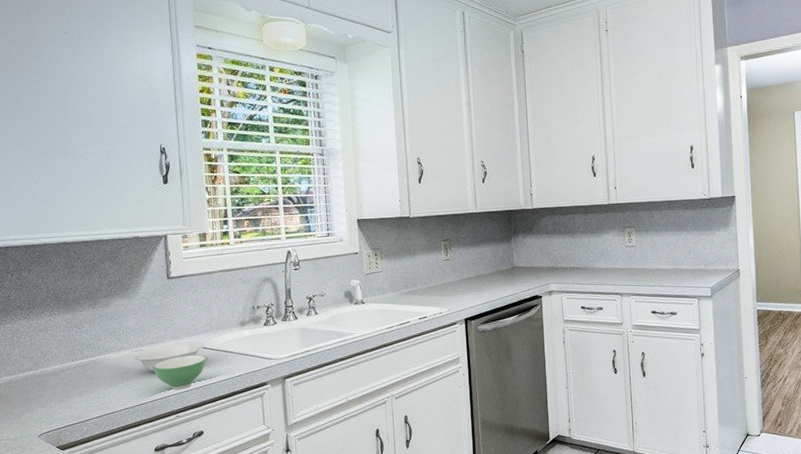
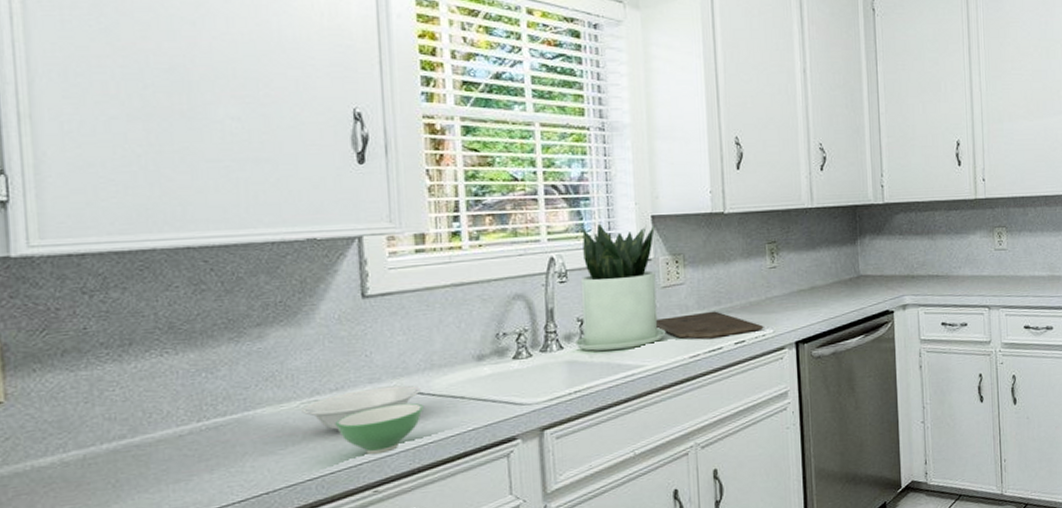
planter: none [305,226,369,322] -> present [574,224,666,351]
cutting board: none [362,293,441,315] -> present [656,311,764,339]

